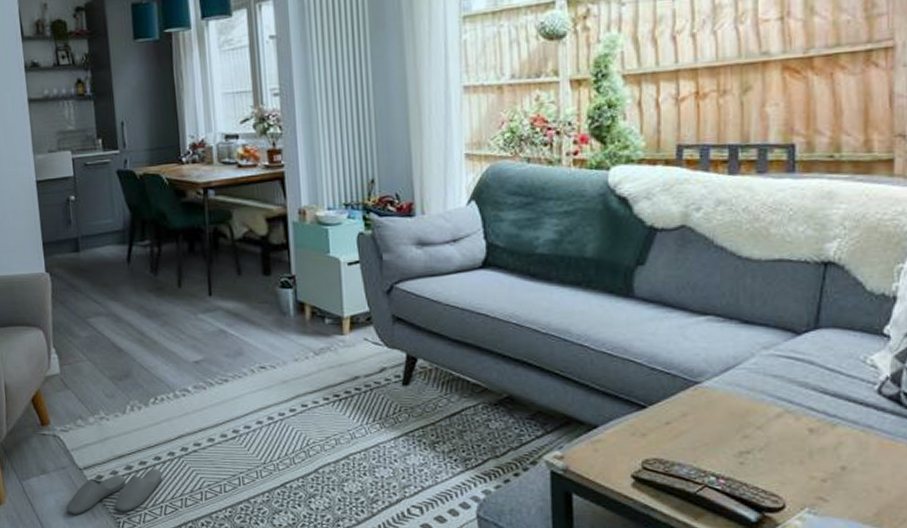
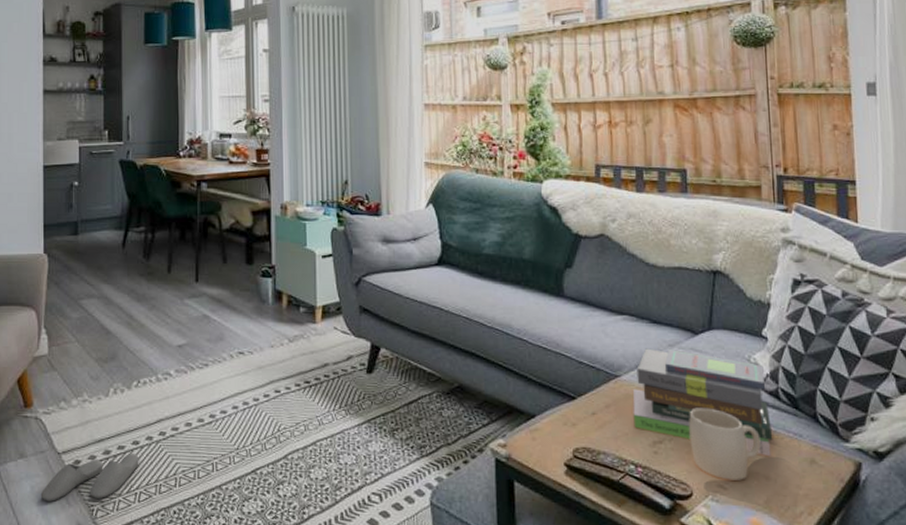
books: none [715,351,890,467] -> present [632,348,773,457]
mug: none [783,415,873,492] -> present [688,408,761,480]

